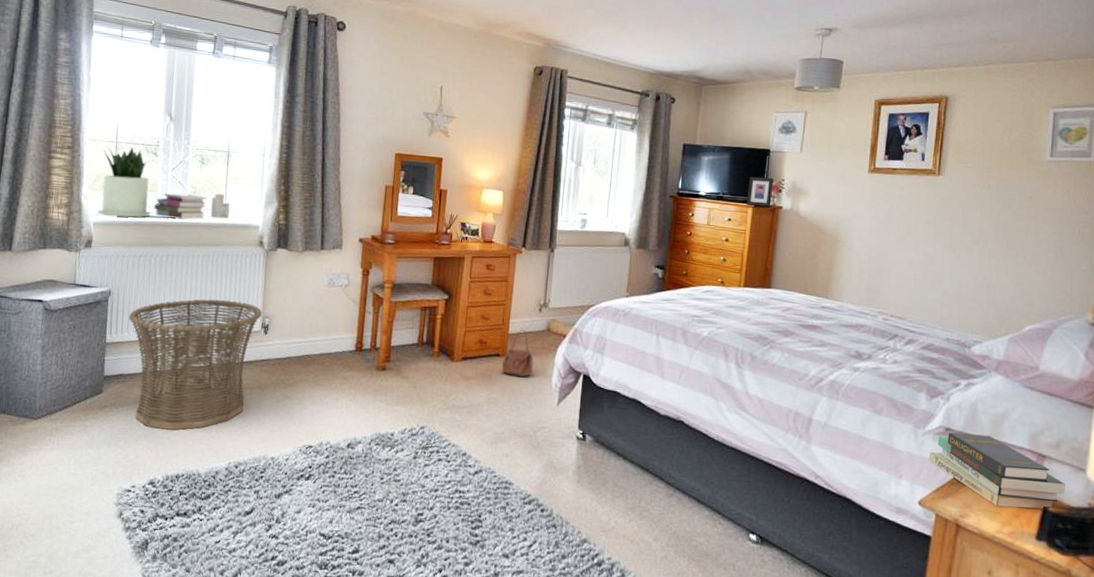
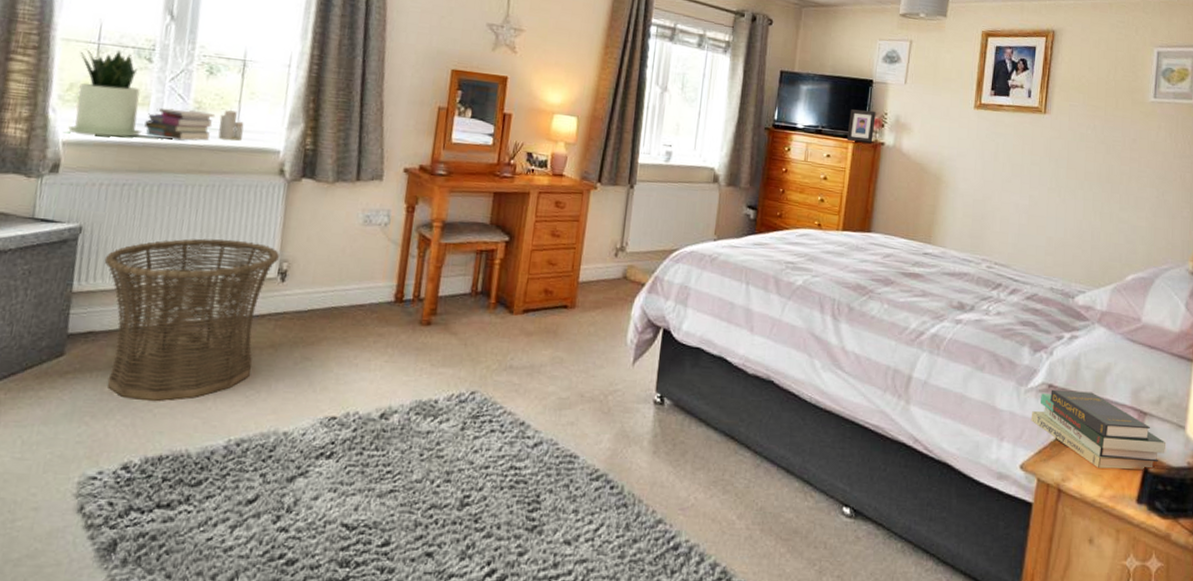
handbag: present [501,330,534,378] -> none [569,278,607,333]

